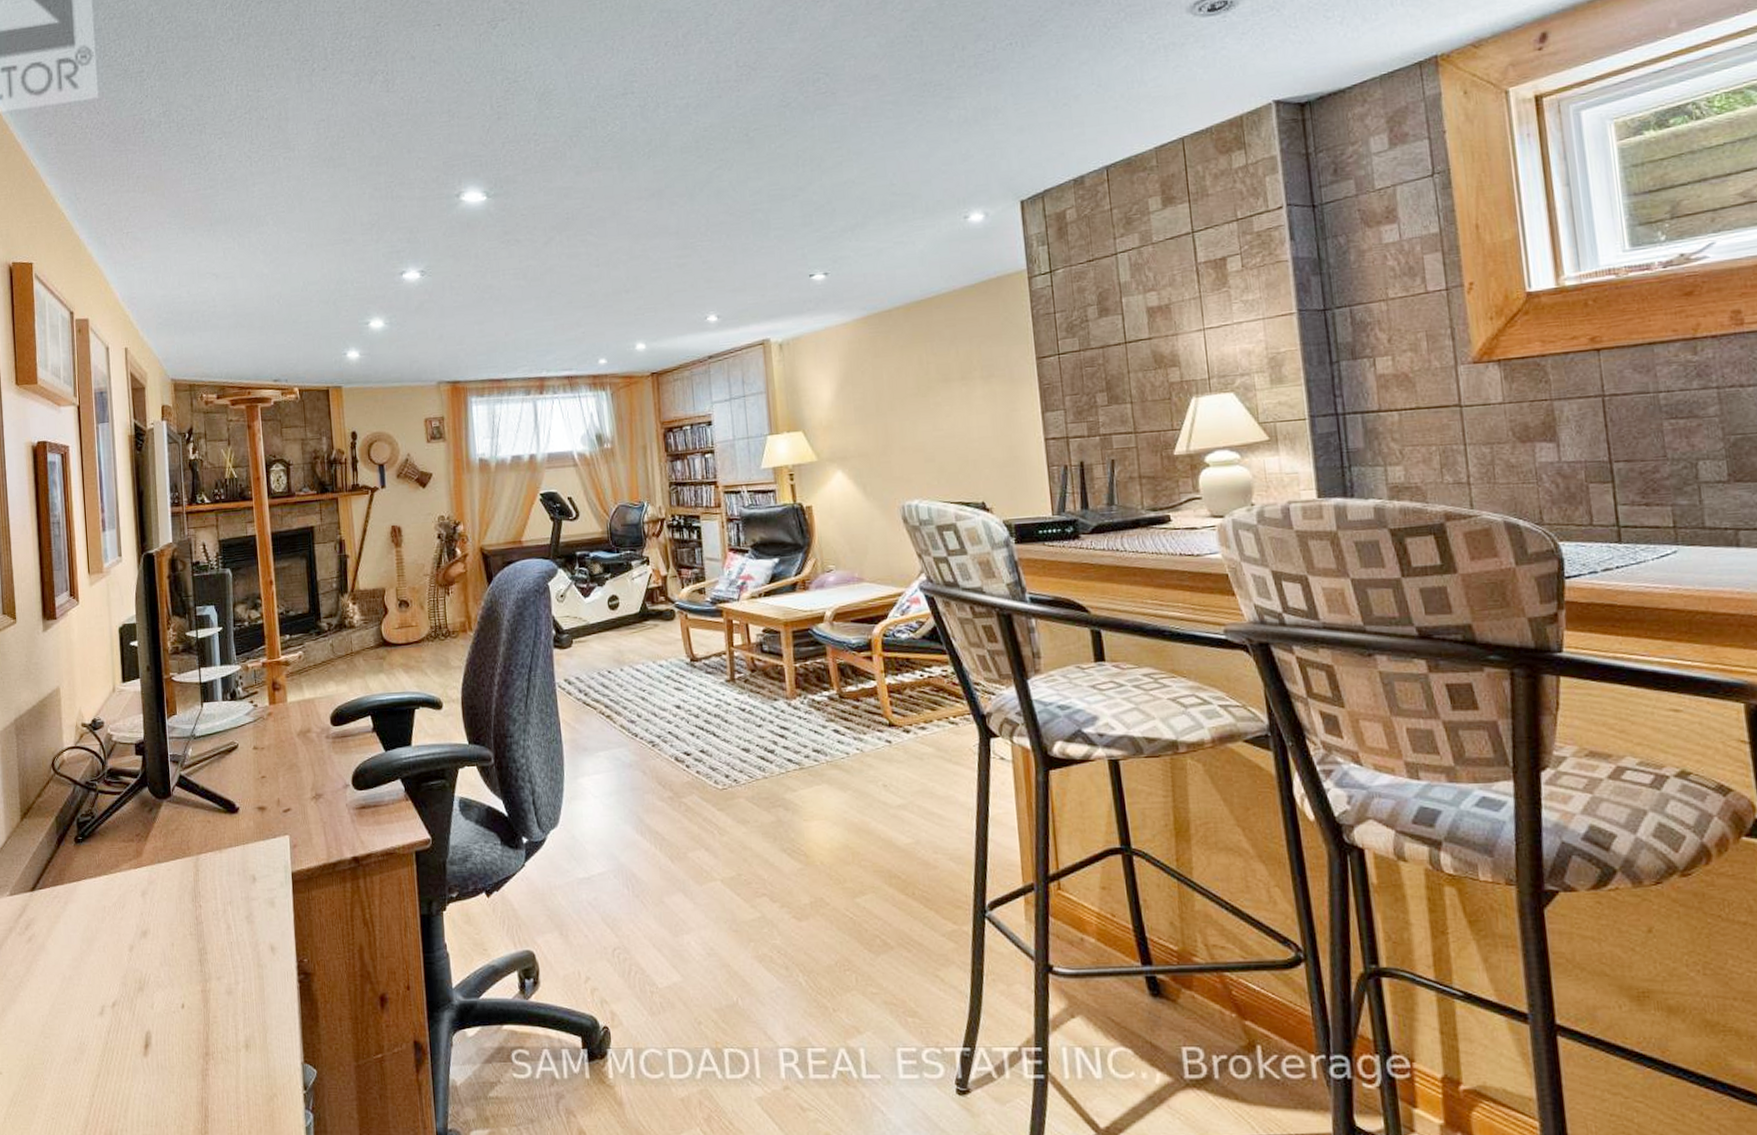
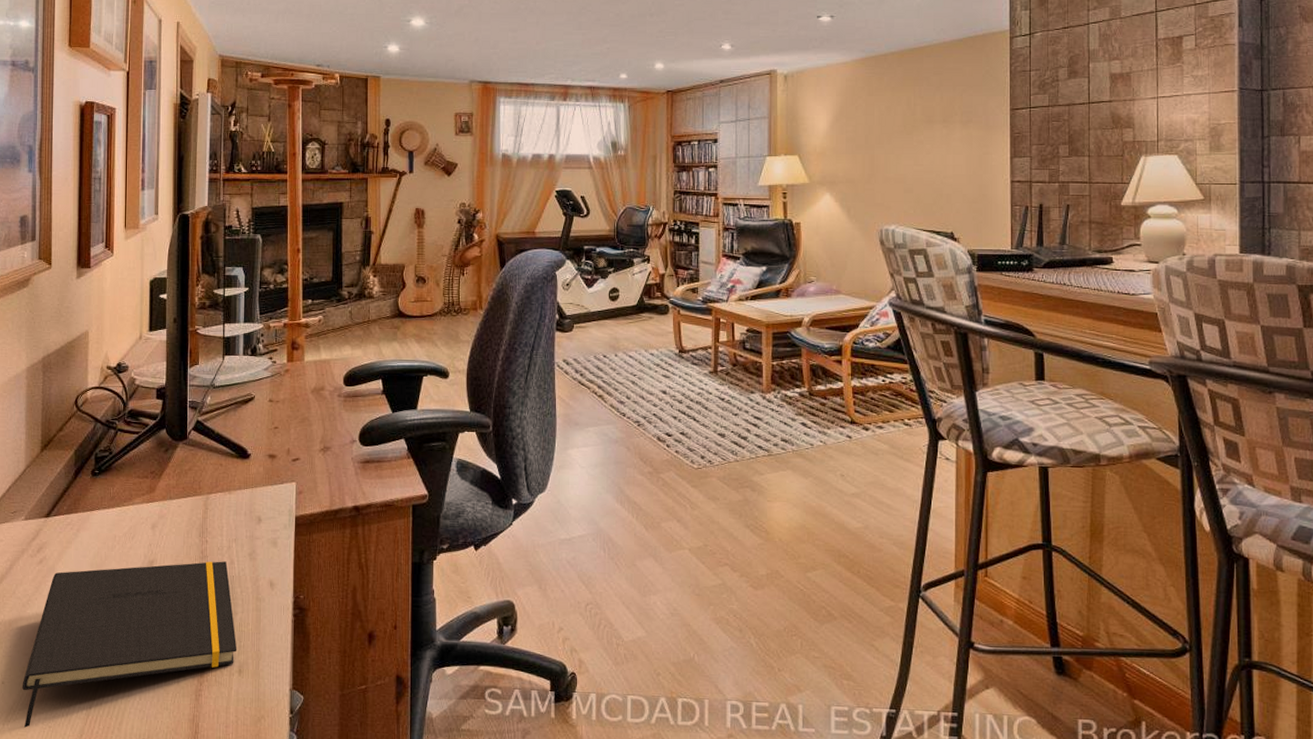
notepad: none [21,927,242,1121] -> present [22,561,237,728]

